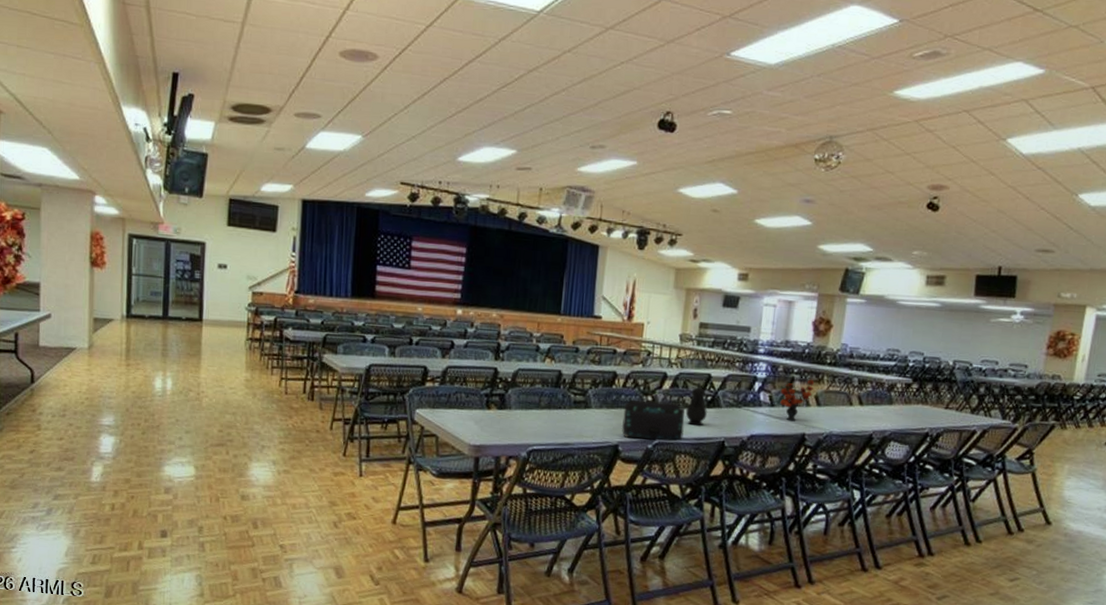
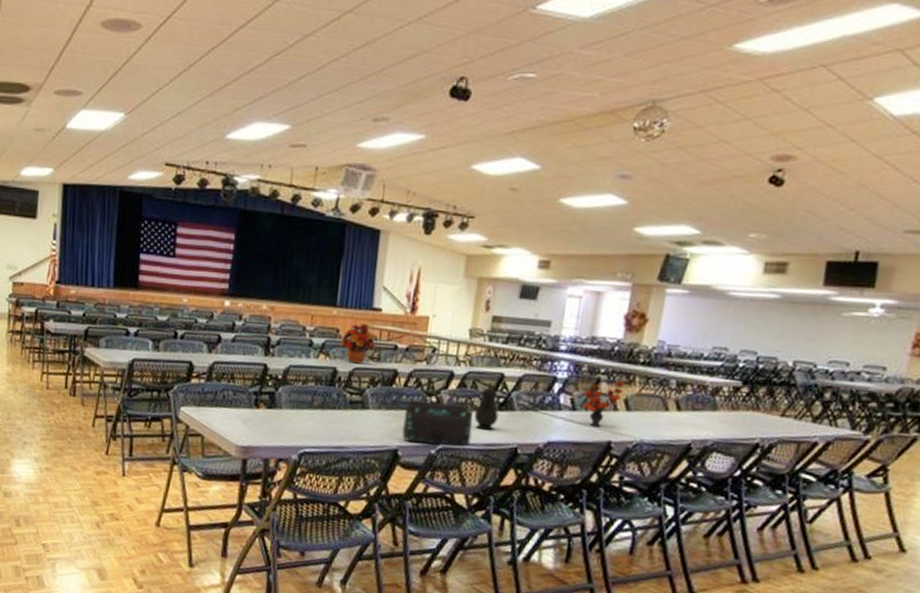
flower arrangement: none [565,329,596,367] -> present [341,323,375,364]

